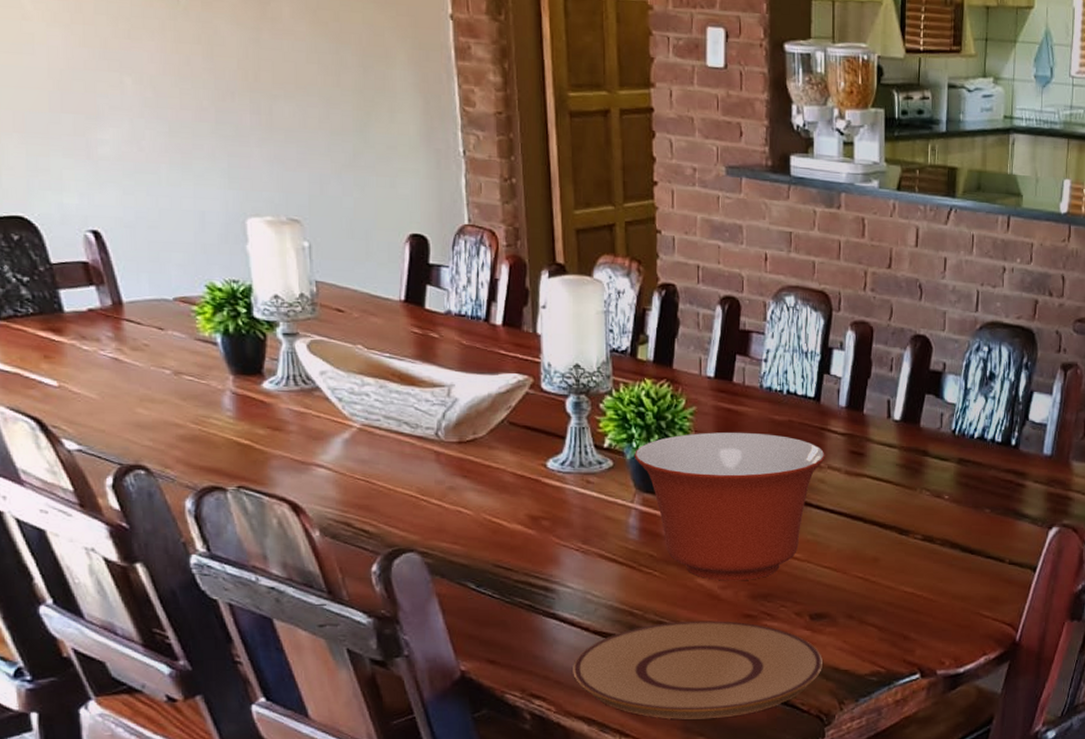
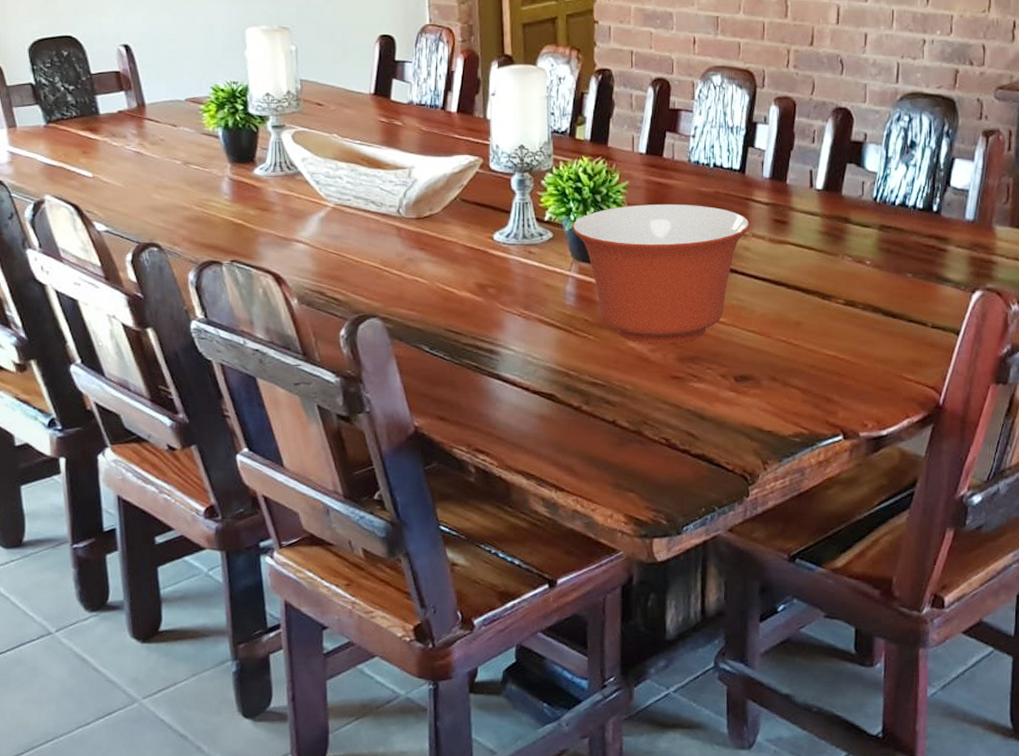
plate: present [573,621,824,719] -> none [514,382,748,476]

